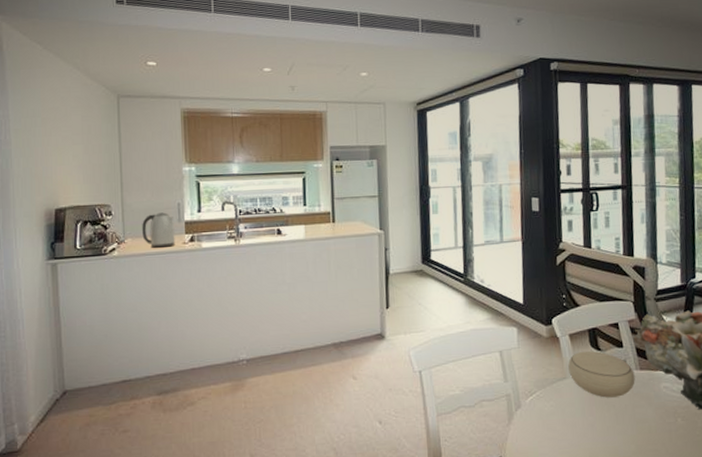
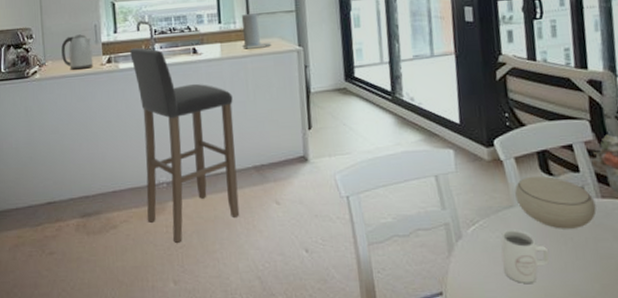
bar stool: none [214,227,318,418] -> present [130,48,240,243]
paper towel: none [326,197,355,232] -> present [241,13,272,49]
mug: none [553,399,595,447] -> present [500,230,550,283]

